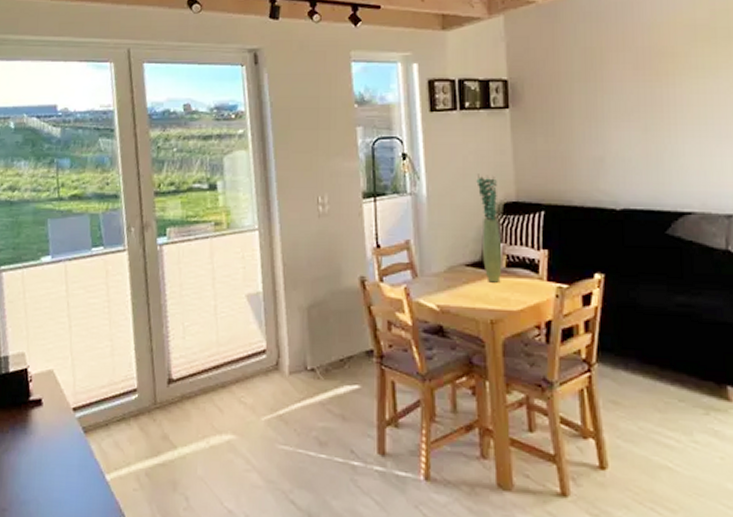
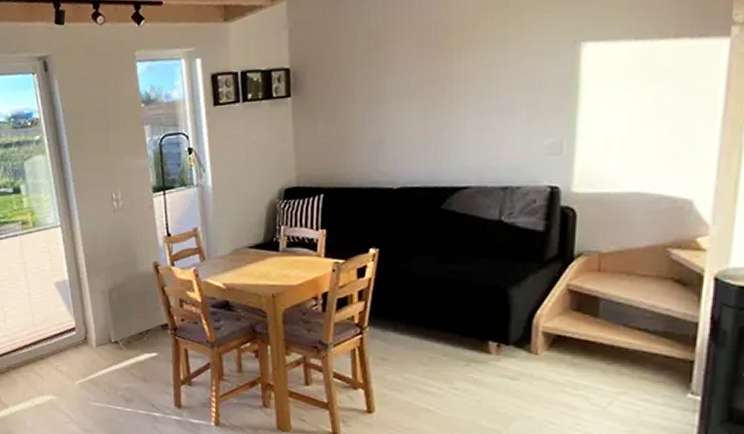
vase: present [476,173,502,283] -> none [259,162,283,262]

